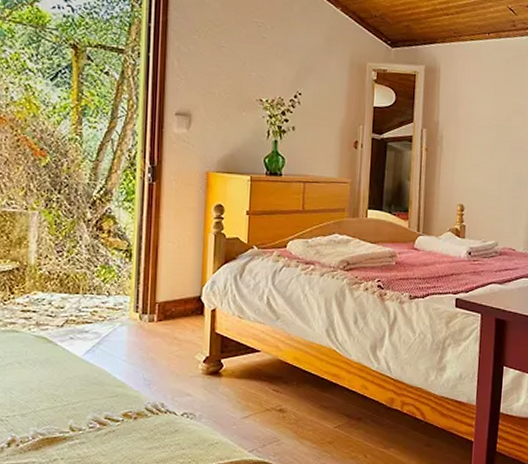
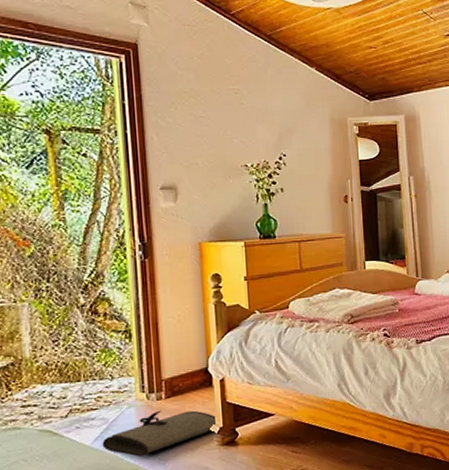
tool roll: none [93,332,205,374] -> present [102,410,218,457]

